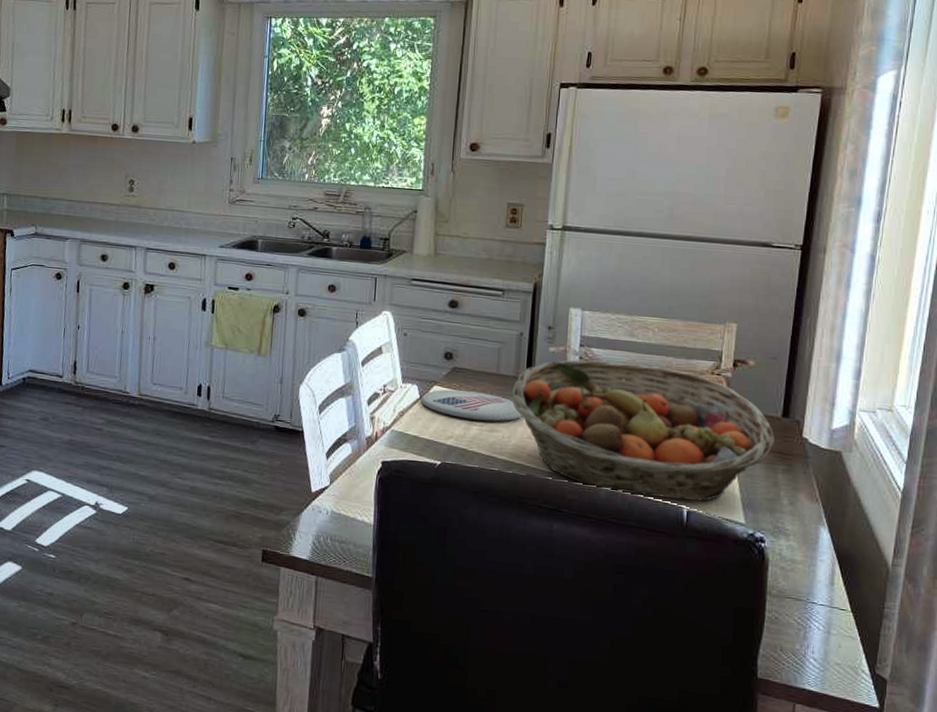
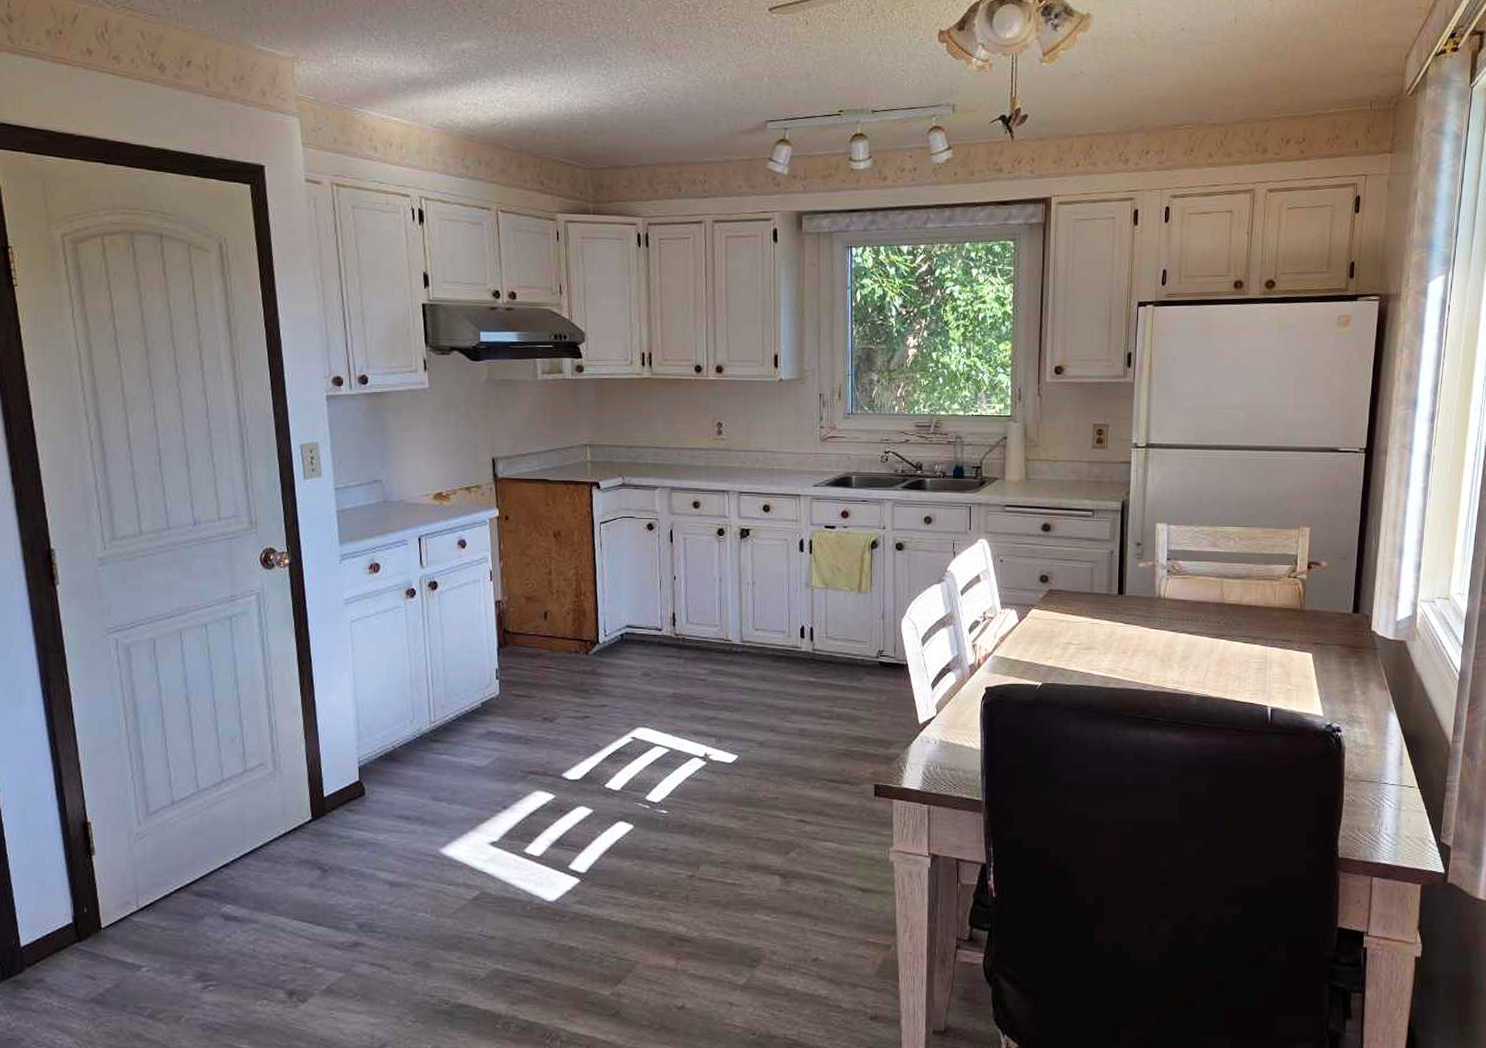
plate: present [420,389,522,422] -> none [1019,612,1116,639]
fruit basket: present [512,360,774,501] -> none [1106,572,1346,699]

